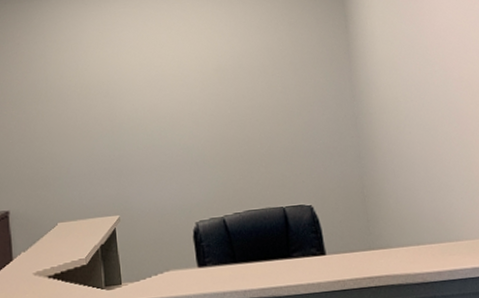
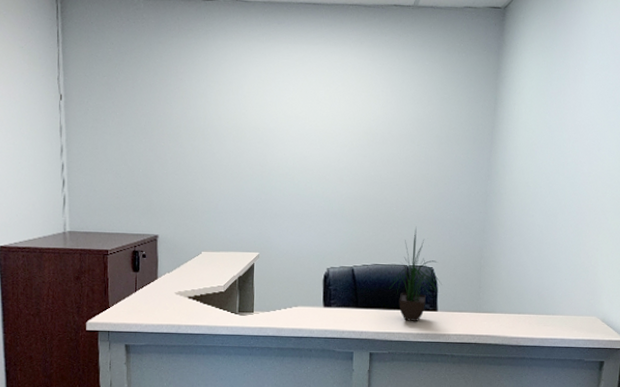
potted plant: none [267,162,325,271] -> present [389,226,442,322]

